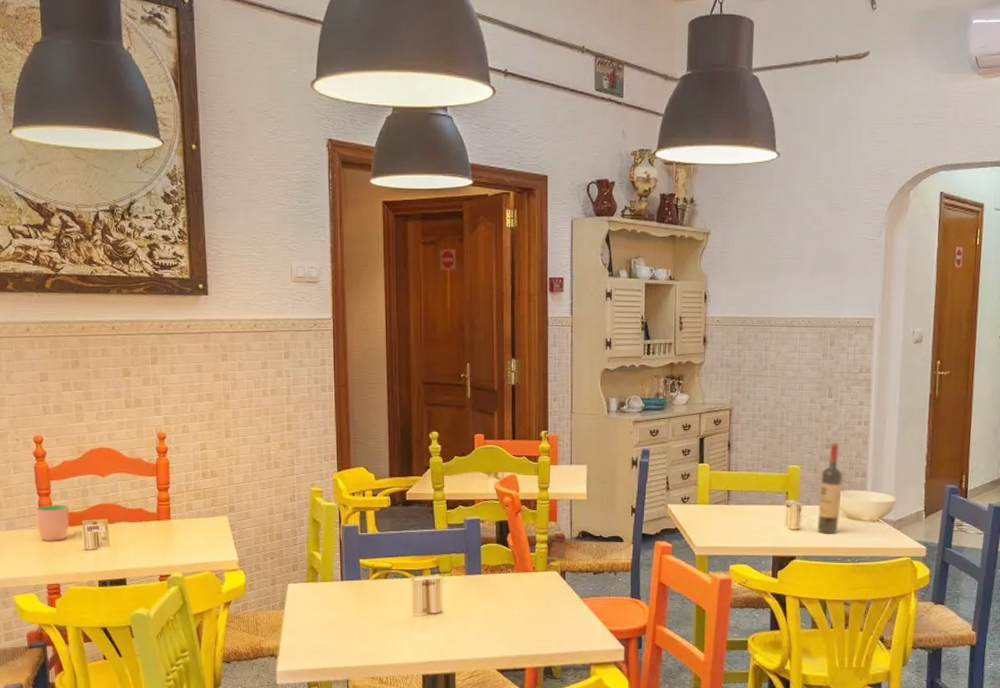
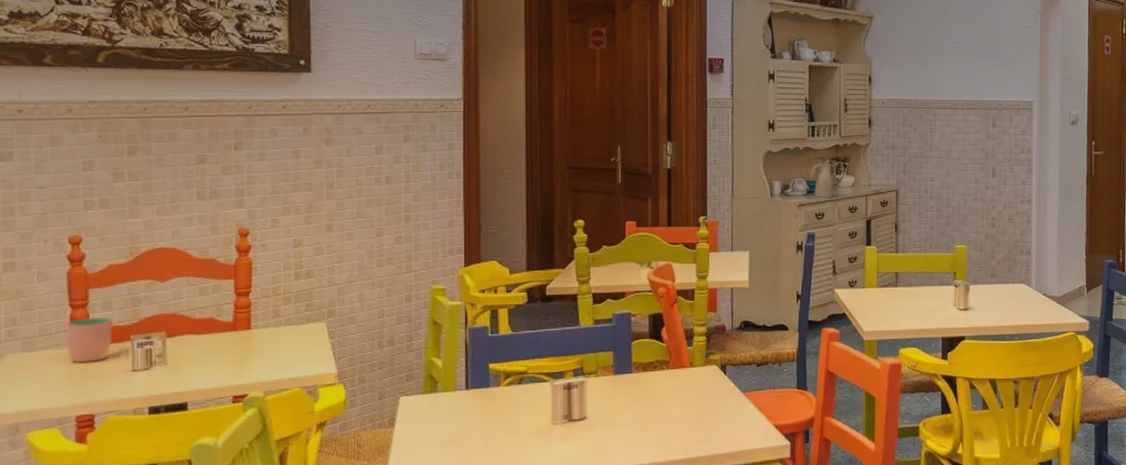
ceramic pitcher: none [647,380,667,417] -> present [812,163,833,199]
wine bottle: present [816,441,844,534] -> none [984,220,1009,313]
bowl: present [839,490,897,521] -> none [1005,268,1060,298]

